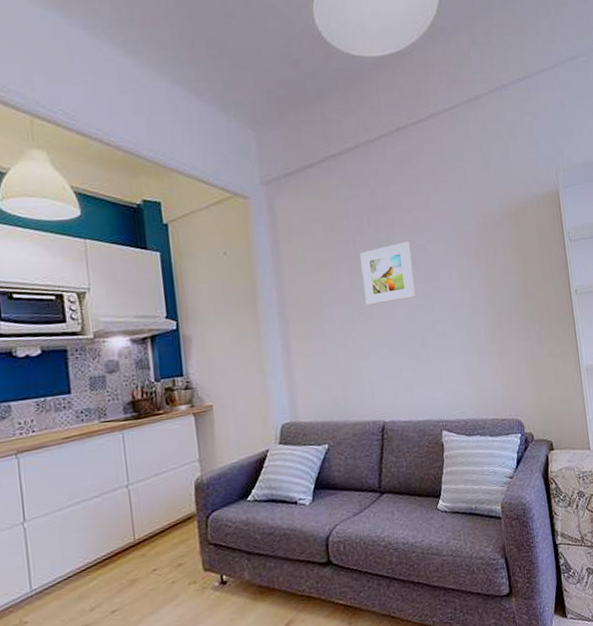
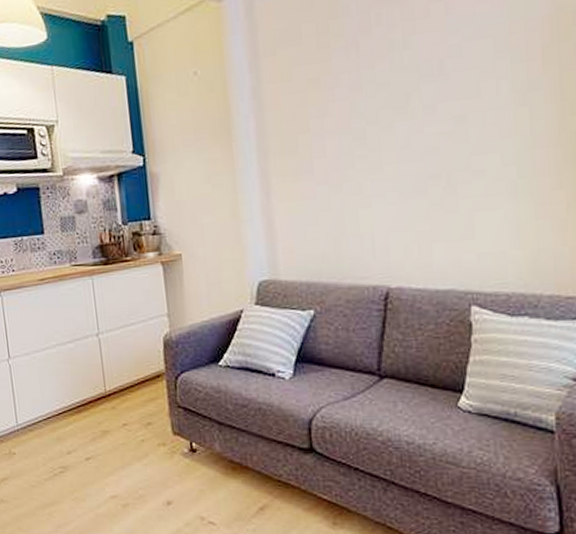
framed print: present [360,241,416,306] -> none [364,41,443,134]

